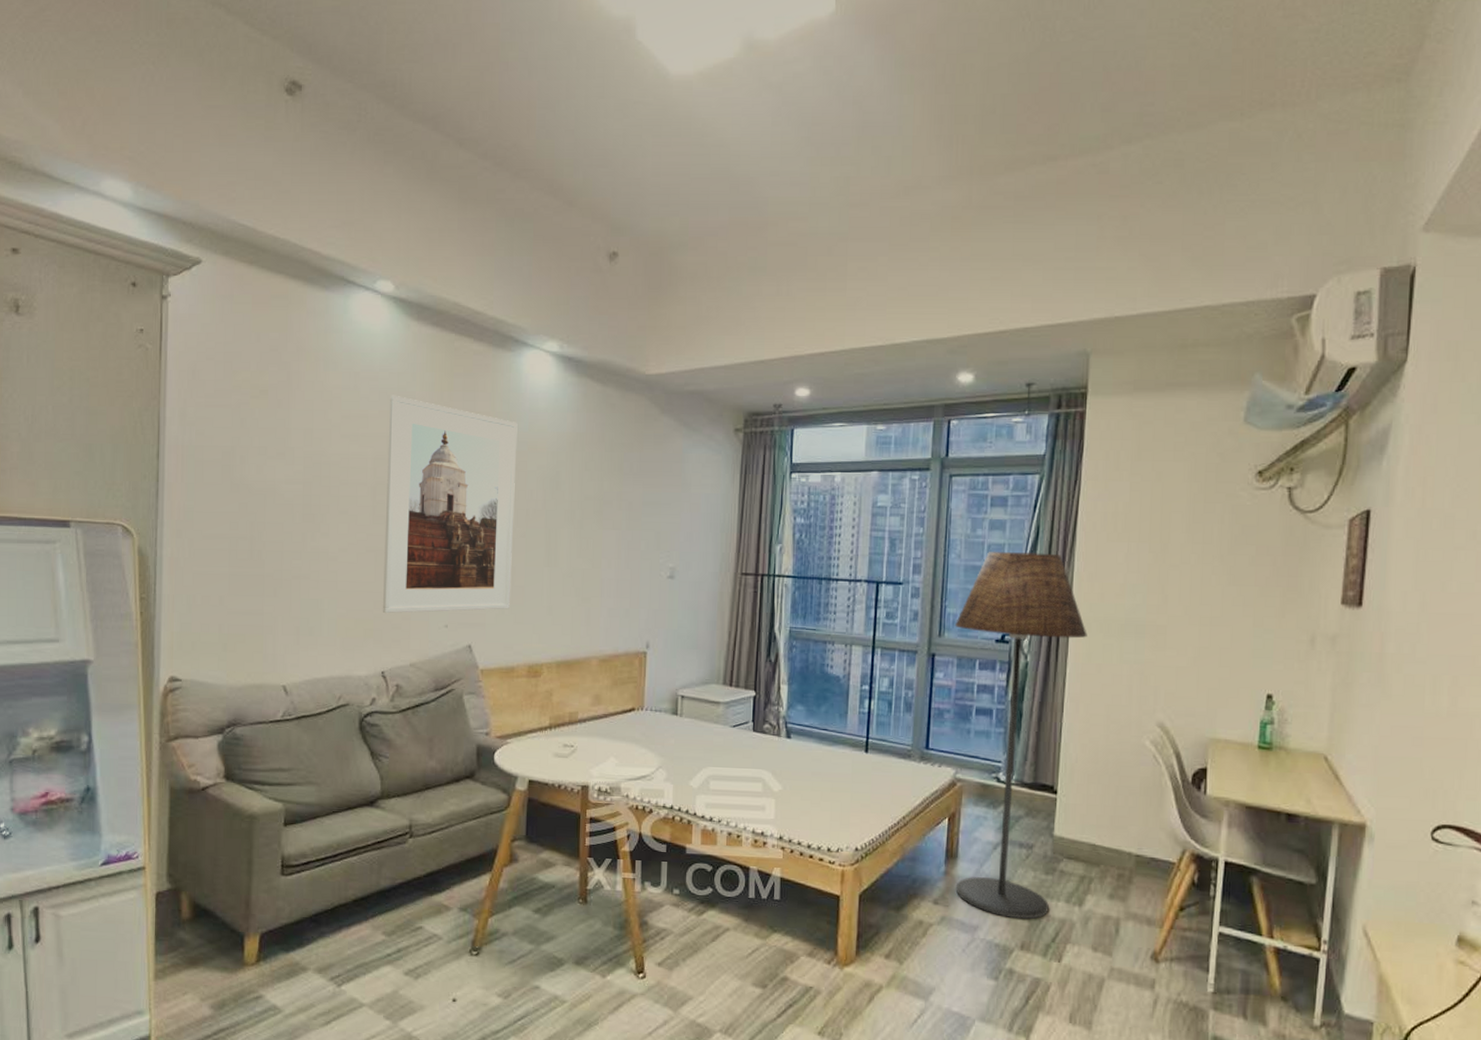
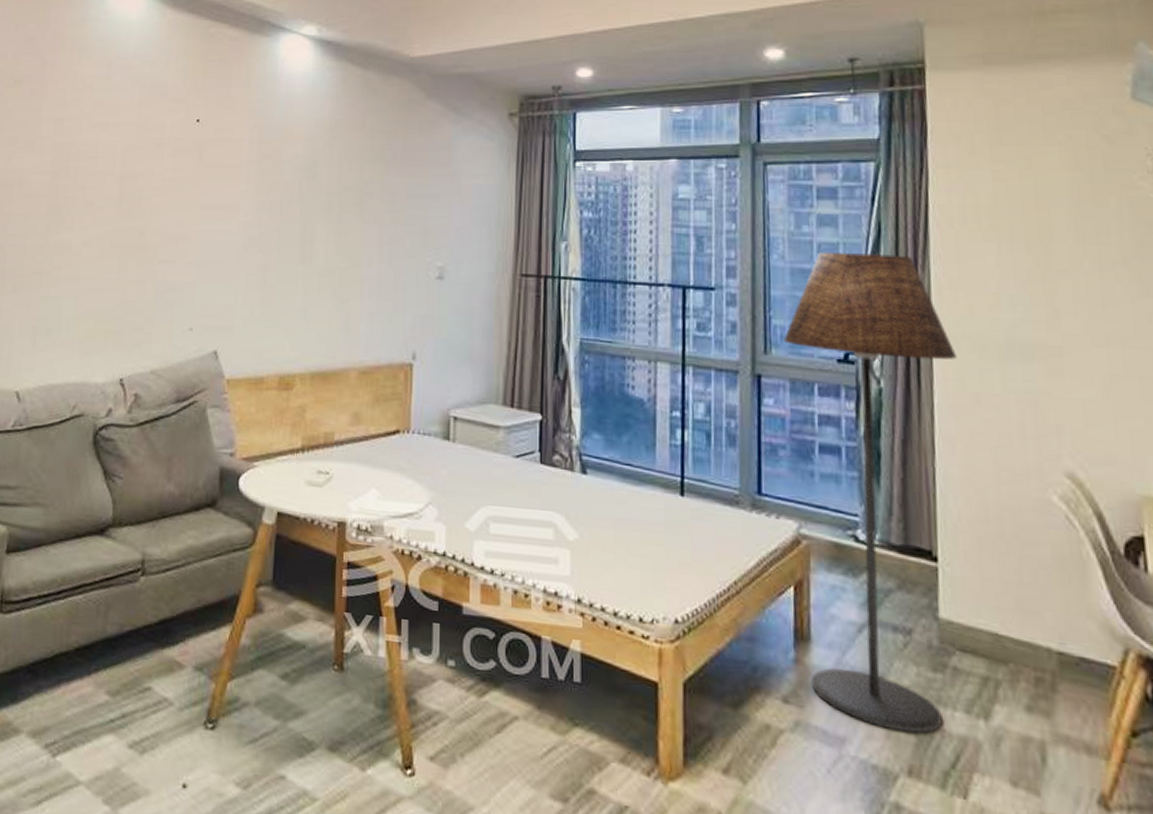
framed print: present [383,395,518,614] -> none [124,82,273,314]

